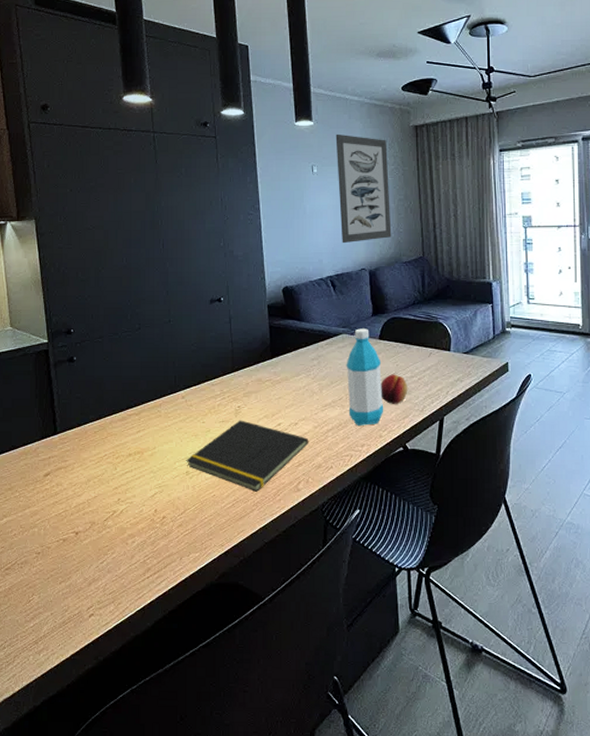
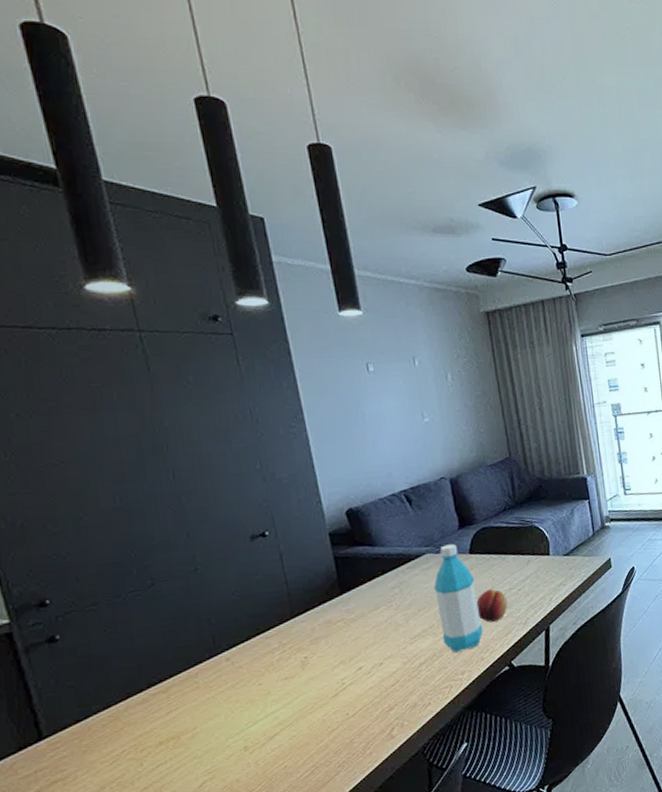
notepad: present [186,420,309,492] -> none [242,672,400,751]
wall art: present [335,134,392,244] -> none [392,324,472,452]

